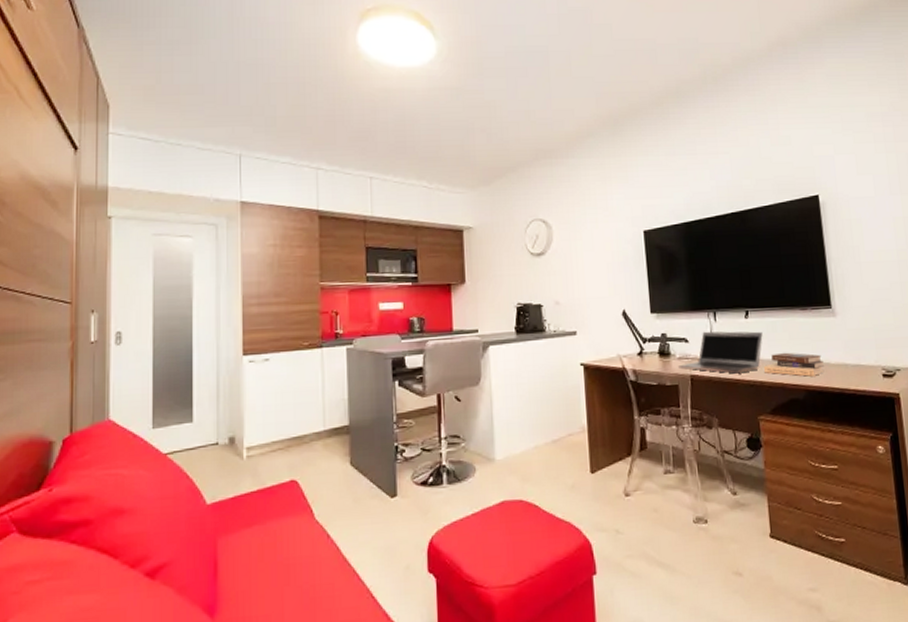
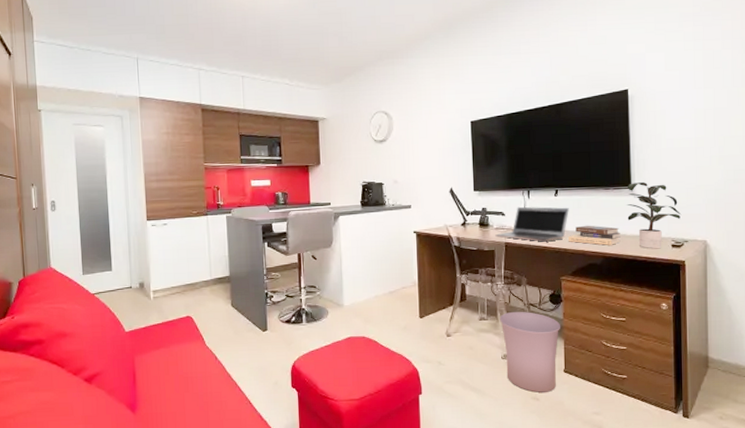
waste bin: none [689,460,762,566] -> present [500,311,560,393]
potted plant: none [827,301,890,380] -> present [627,182,682,249]

